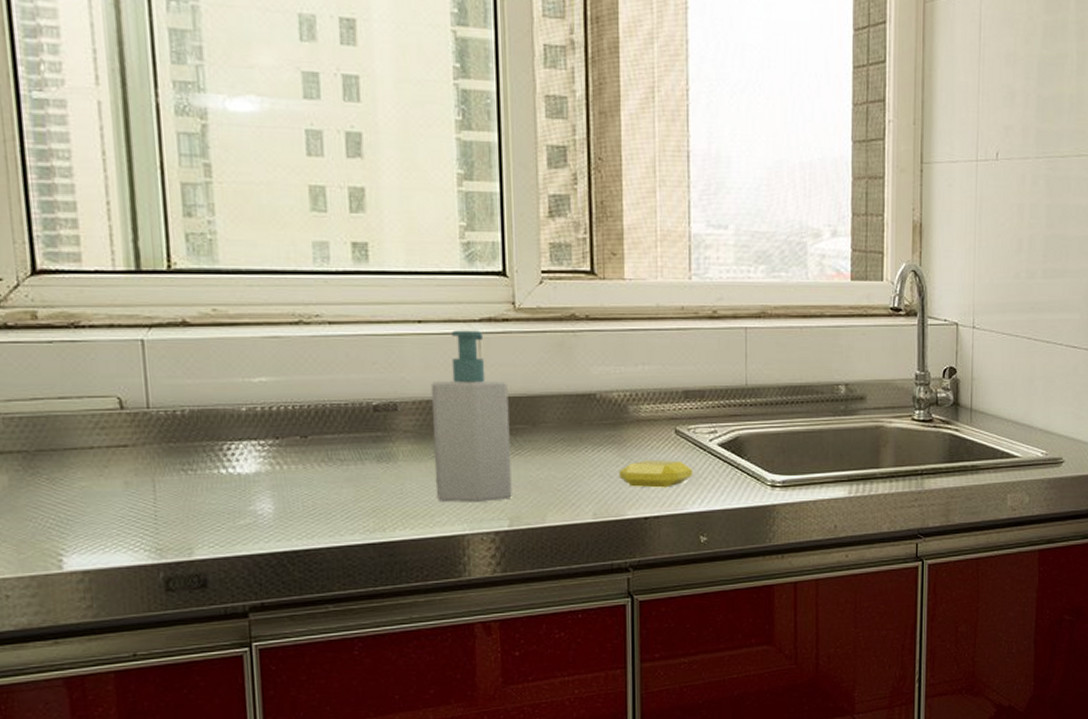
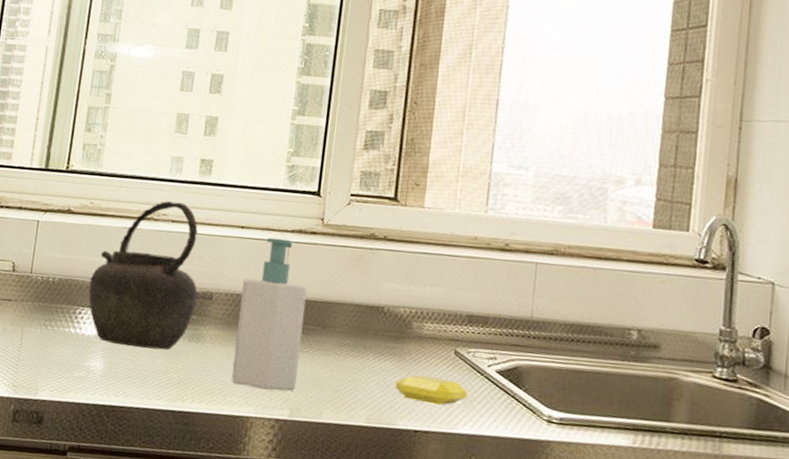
kettle: none [233,299,379,480] -> present [88,201,198,350]

